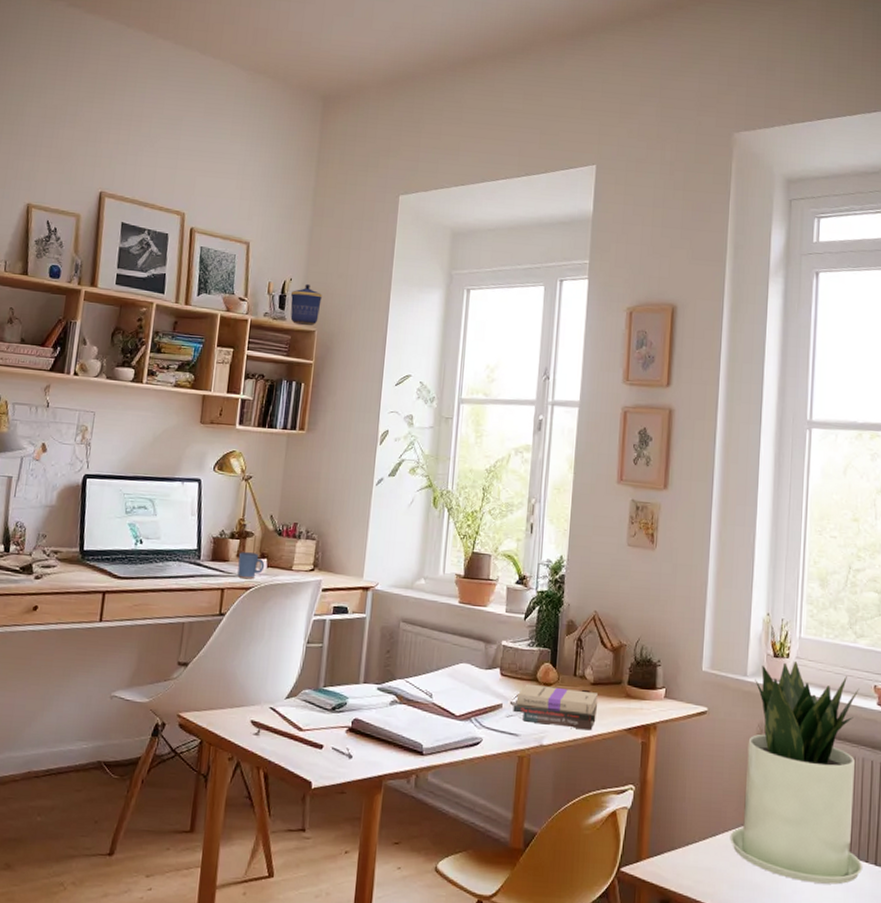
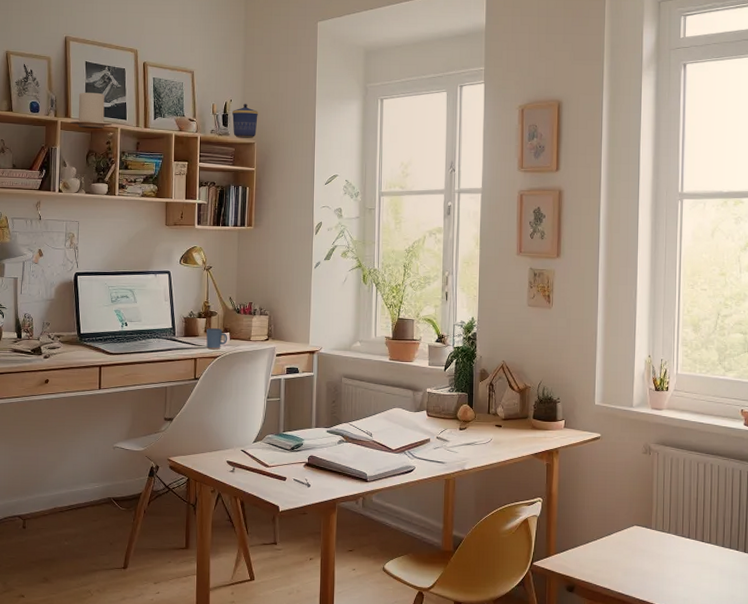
candle: none [96,258,146,303] -> present [70,92,112,129]
books: present [513,683,598,731] -> none [439,422,509,457]
planter: present [729,662,863,885] -> none [622,393,734,569]

